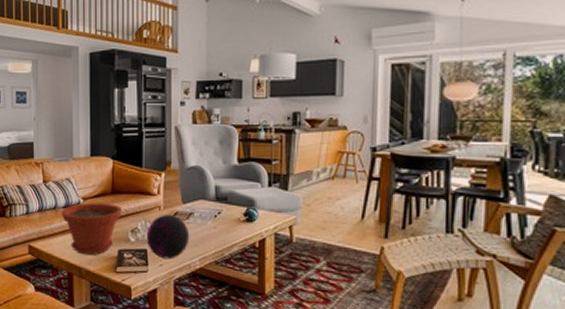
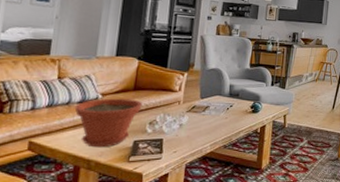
decorative orb: present [146,214,190,259] -> none [163,107,204,146]

